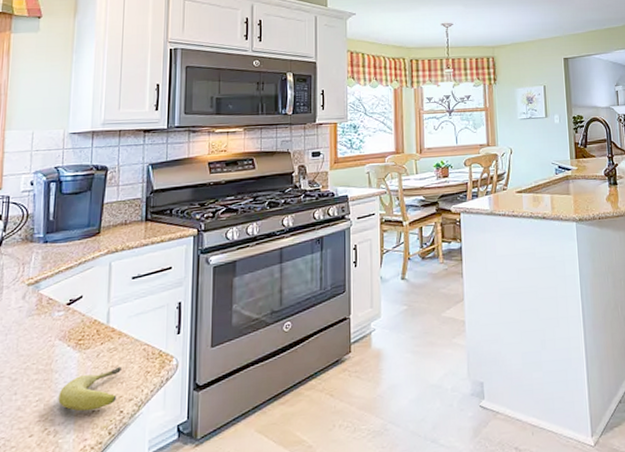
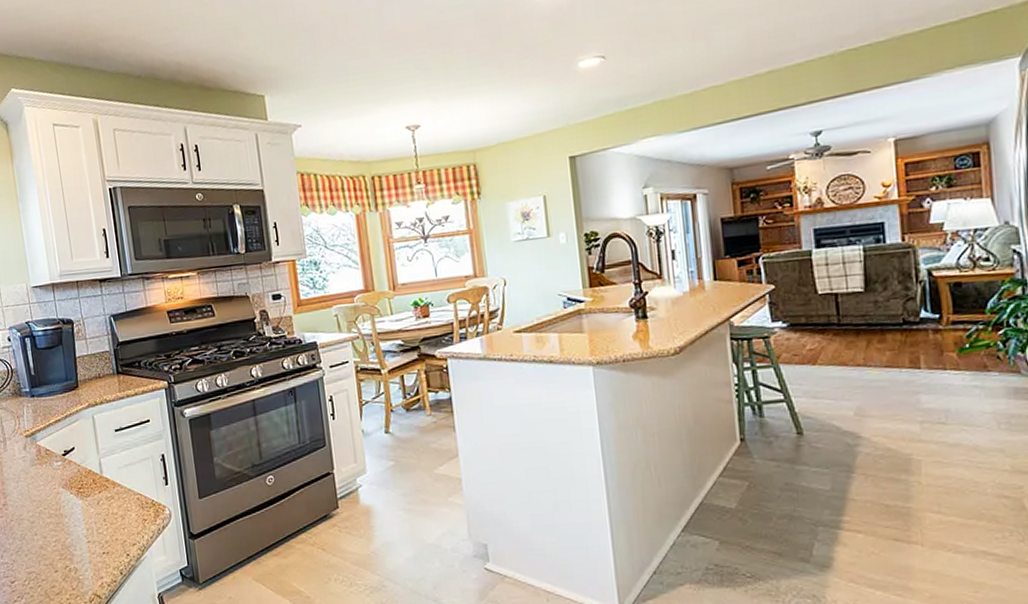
fruit: present [58,366,121,412] -> none [71,514,122,553]

